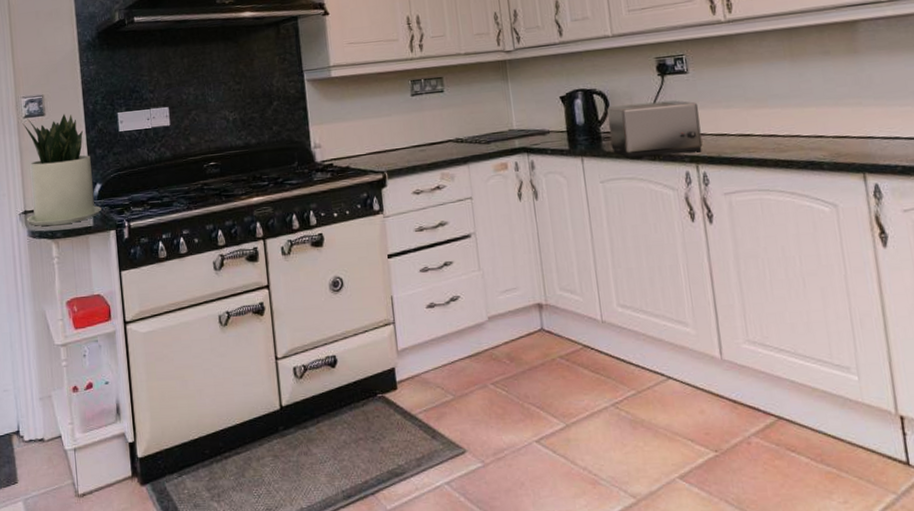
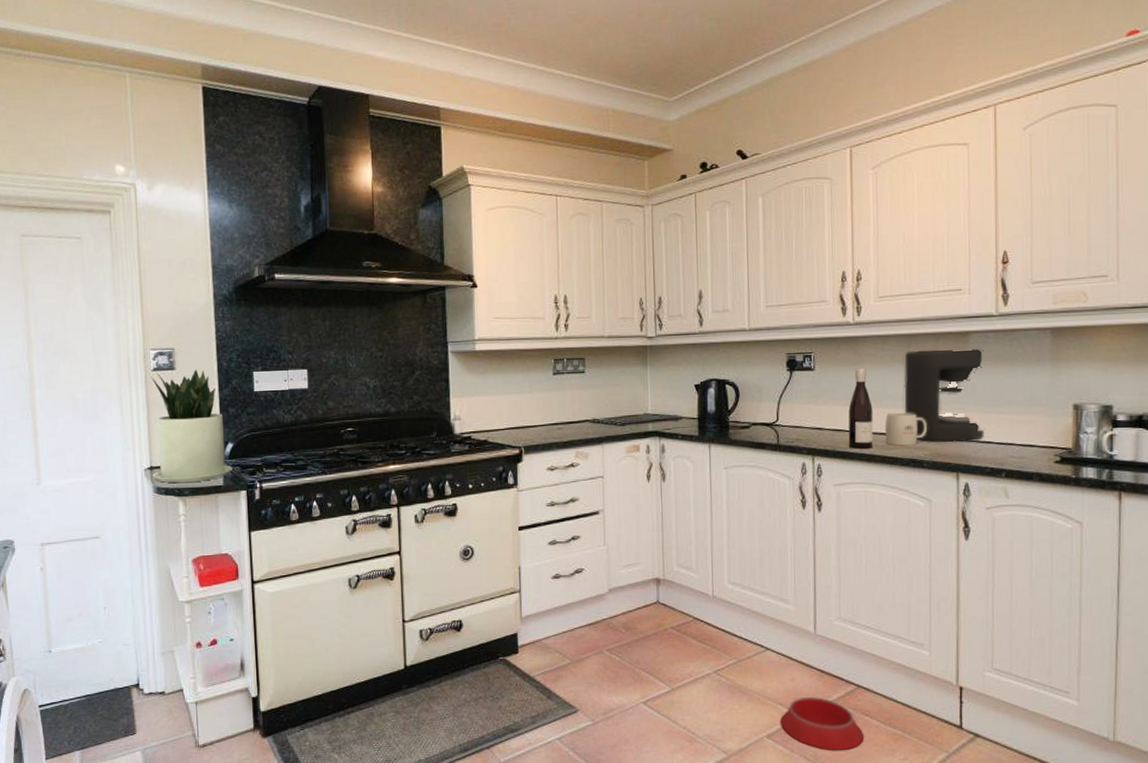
toaster: present [606,100,703,159] -> none [736,395,821,448]
pet bowl: none [692,431,794,493] -> present [780,697,865,750]
bottle: none [730,66,763,155] -> present [848,368,874,450]
mug: none [773,111,823,149] -> present [884,412,928,447]
coffee maker: none [787,38,890,143] -> present [904,349,984,443]

